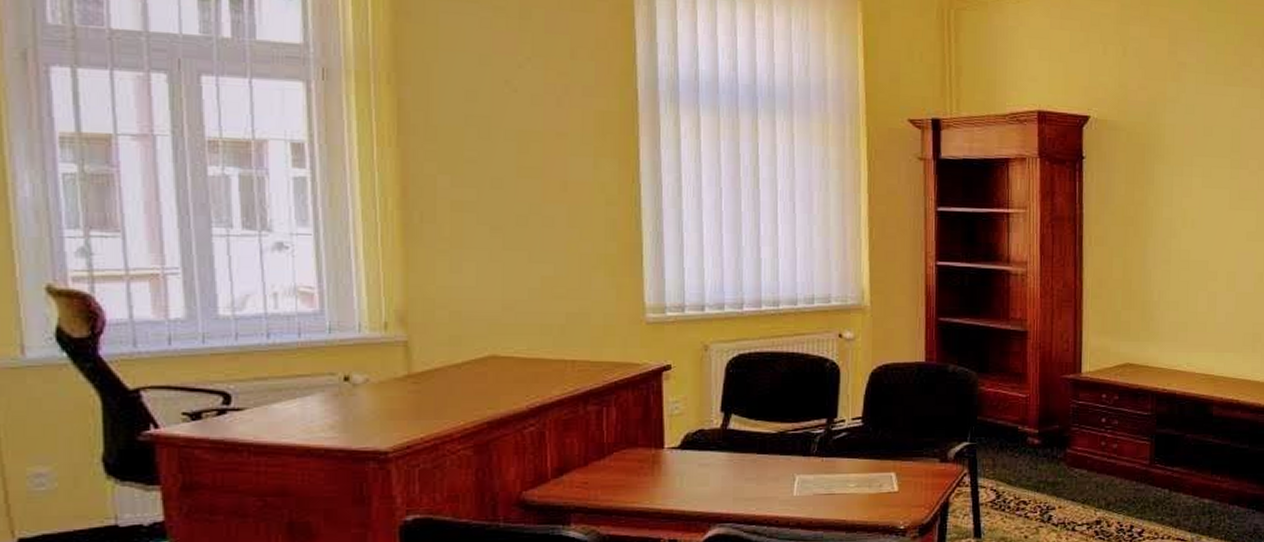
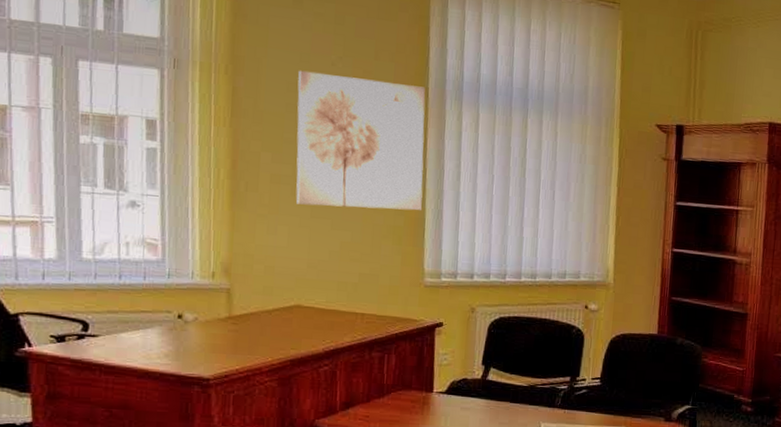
wall art: none [478,75,638,236] -> present [296,70,426,211]

